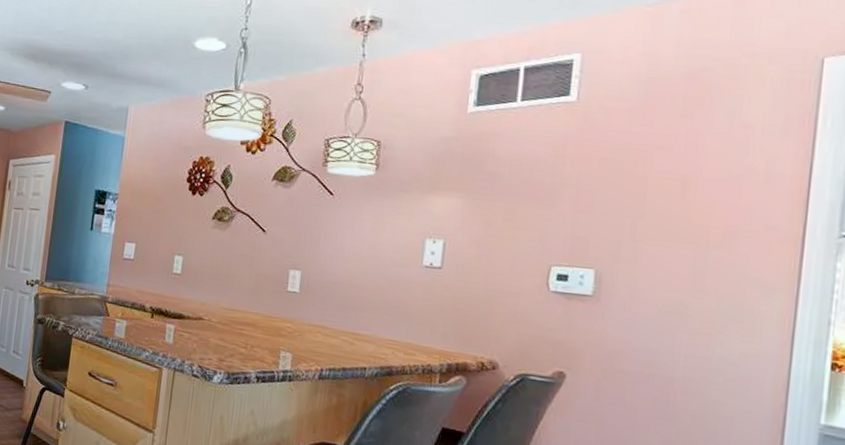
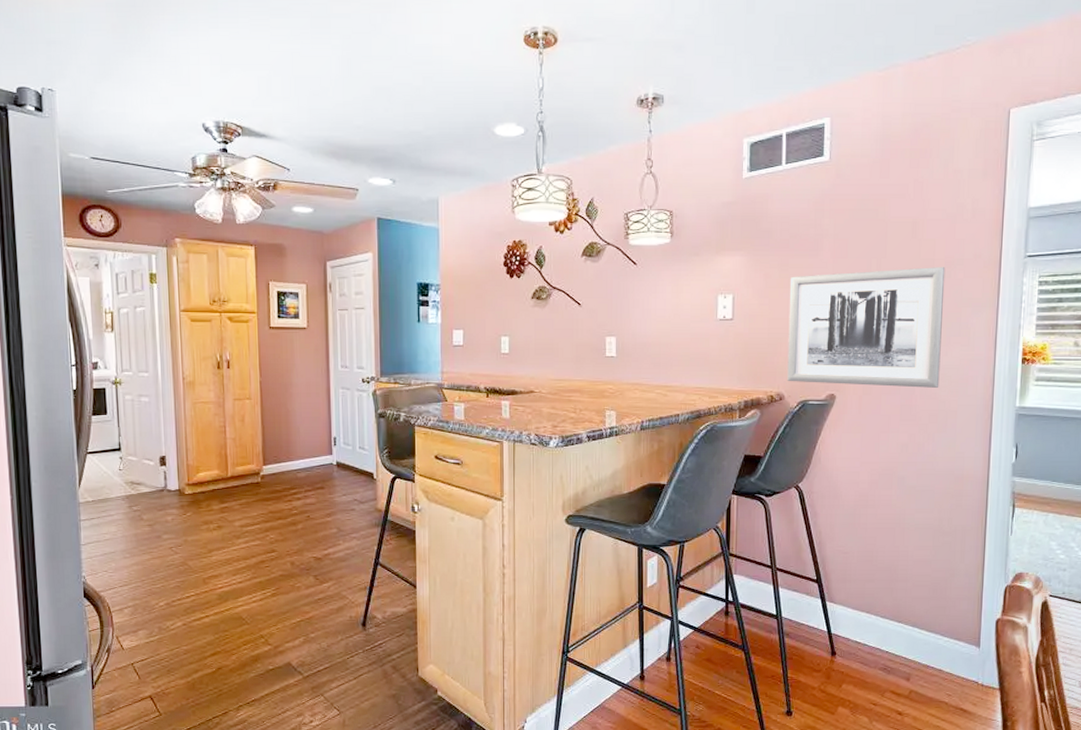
wall art: none [504,227,725,384] -> present [787,267,946,388]

